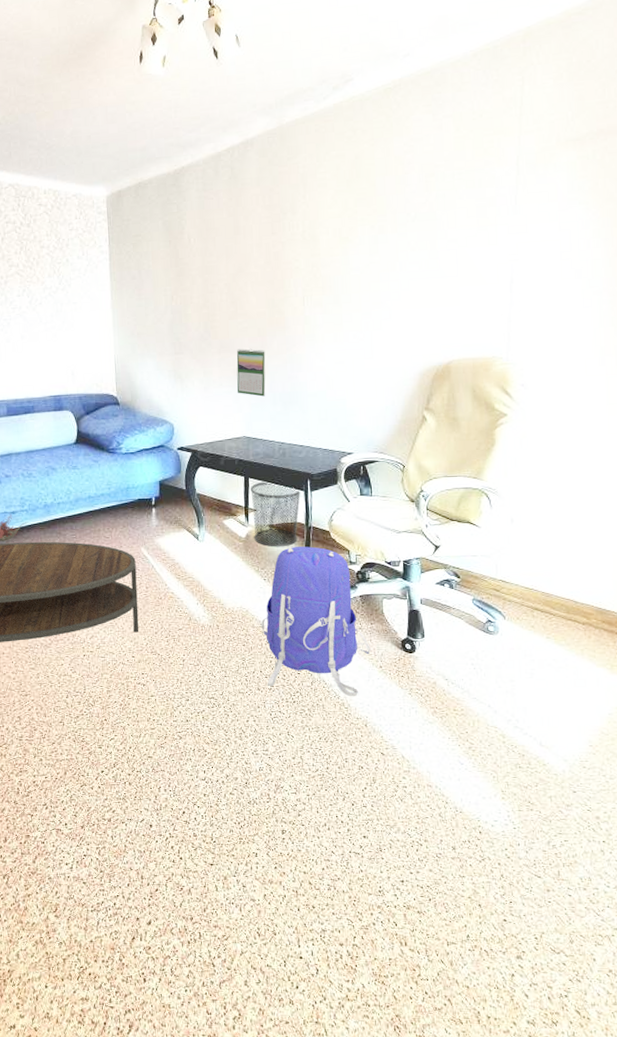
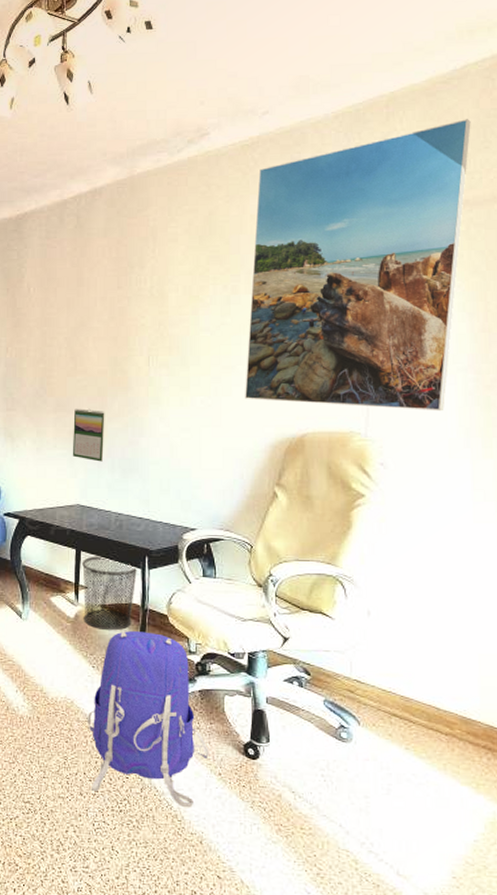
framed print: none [394,49,606,334] -> present [245,119,471,411]

